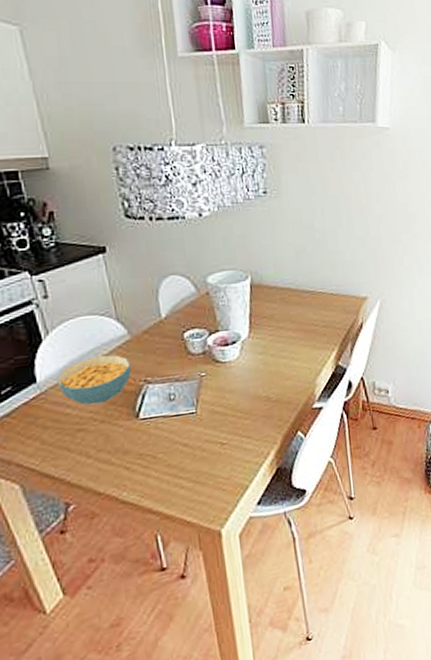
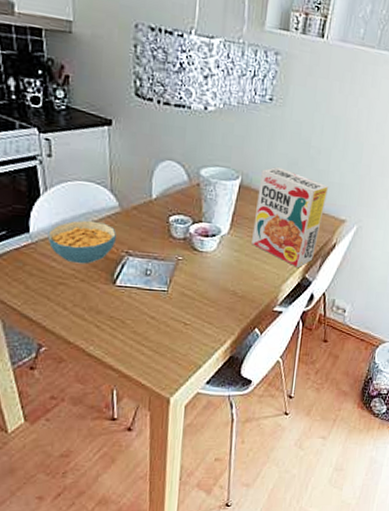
cereal box: none [270,257,343,357] -> present [252,166,329,267]

